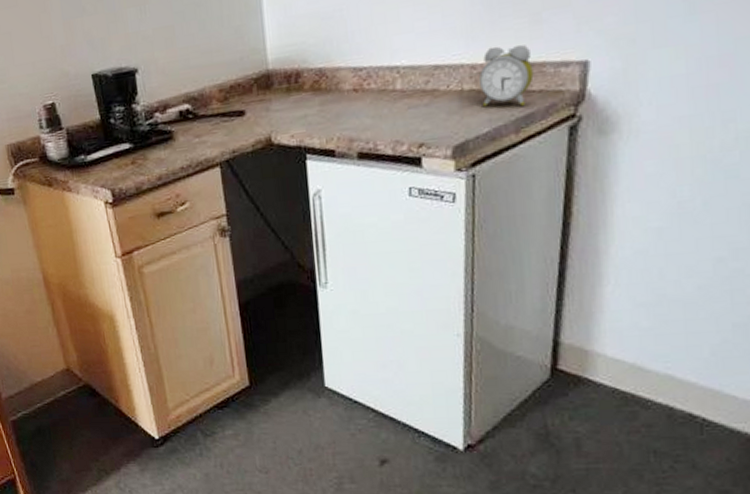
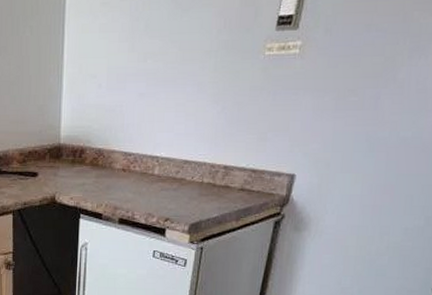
alarm clock: present [478,45,534,107] -> none [215,153,256,201]

